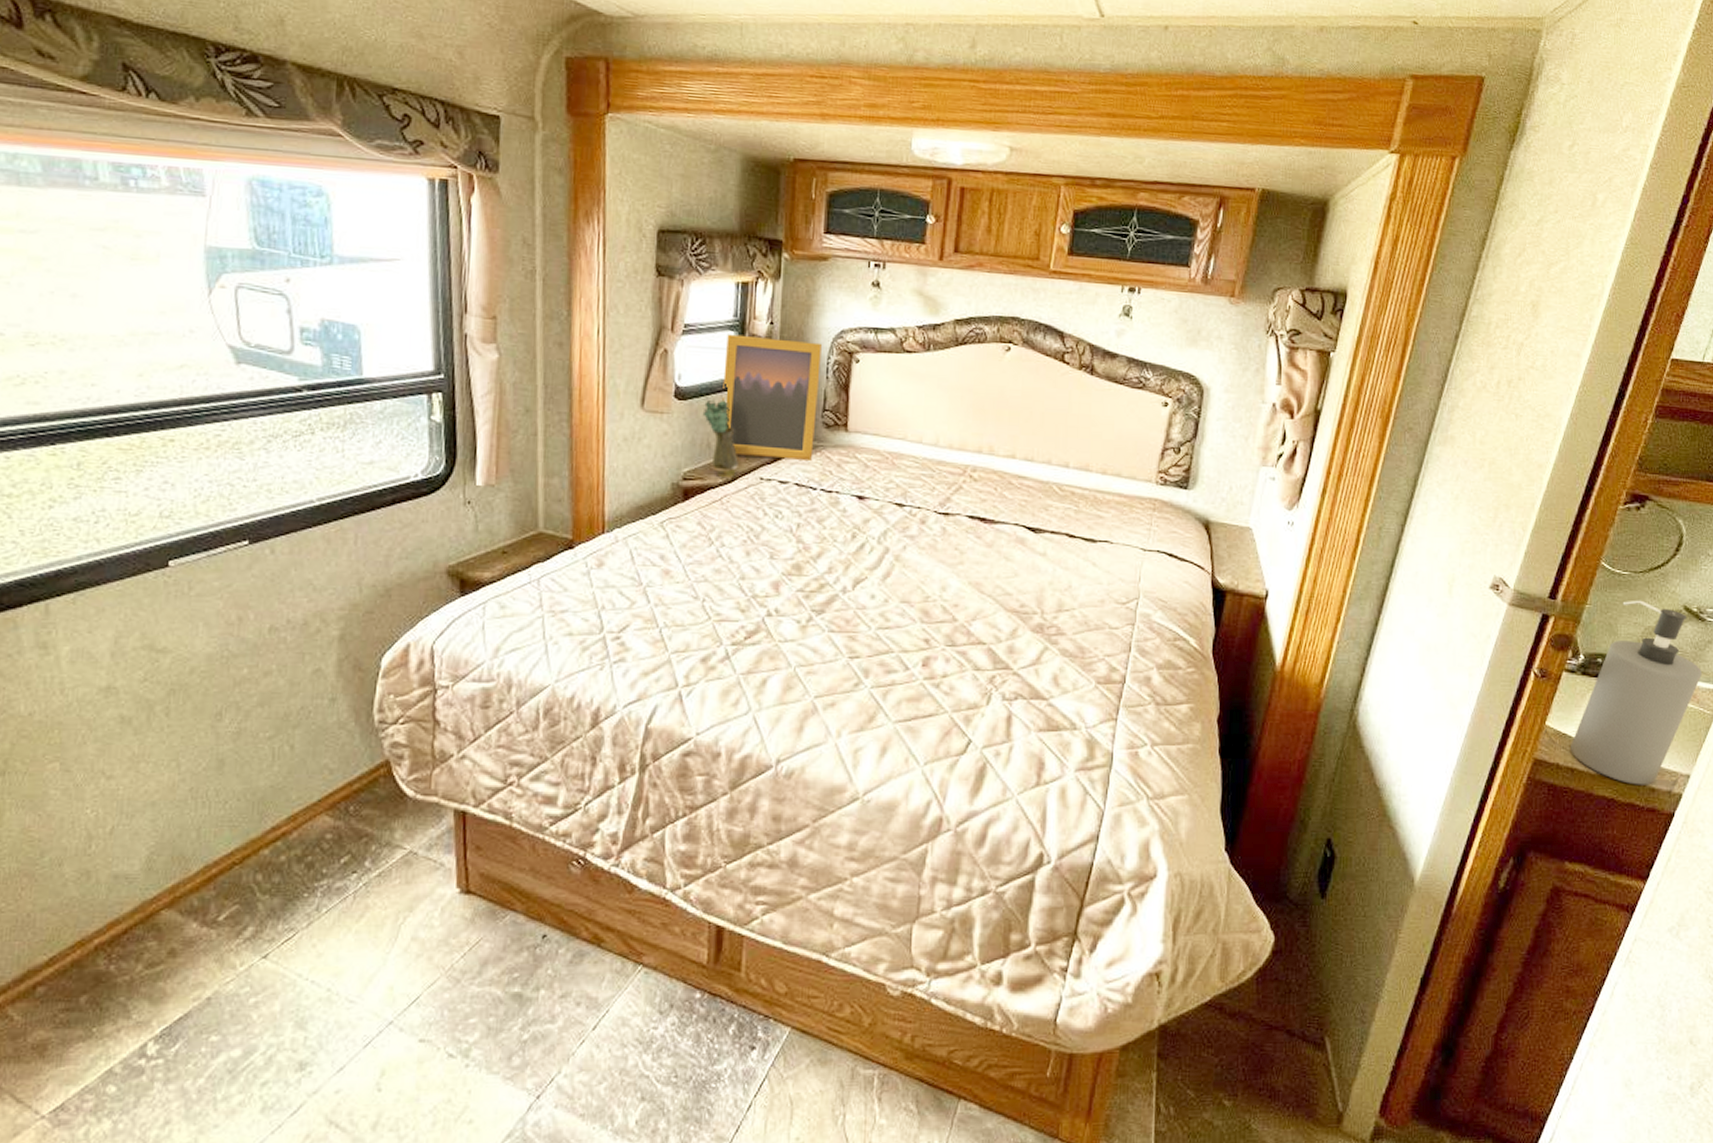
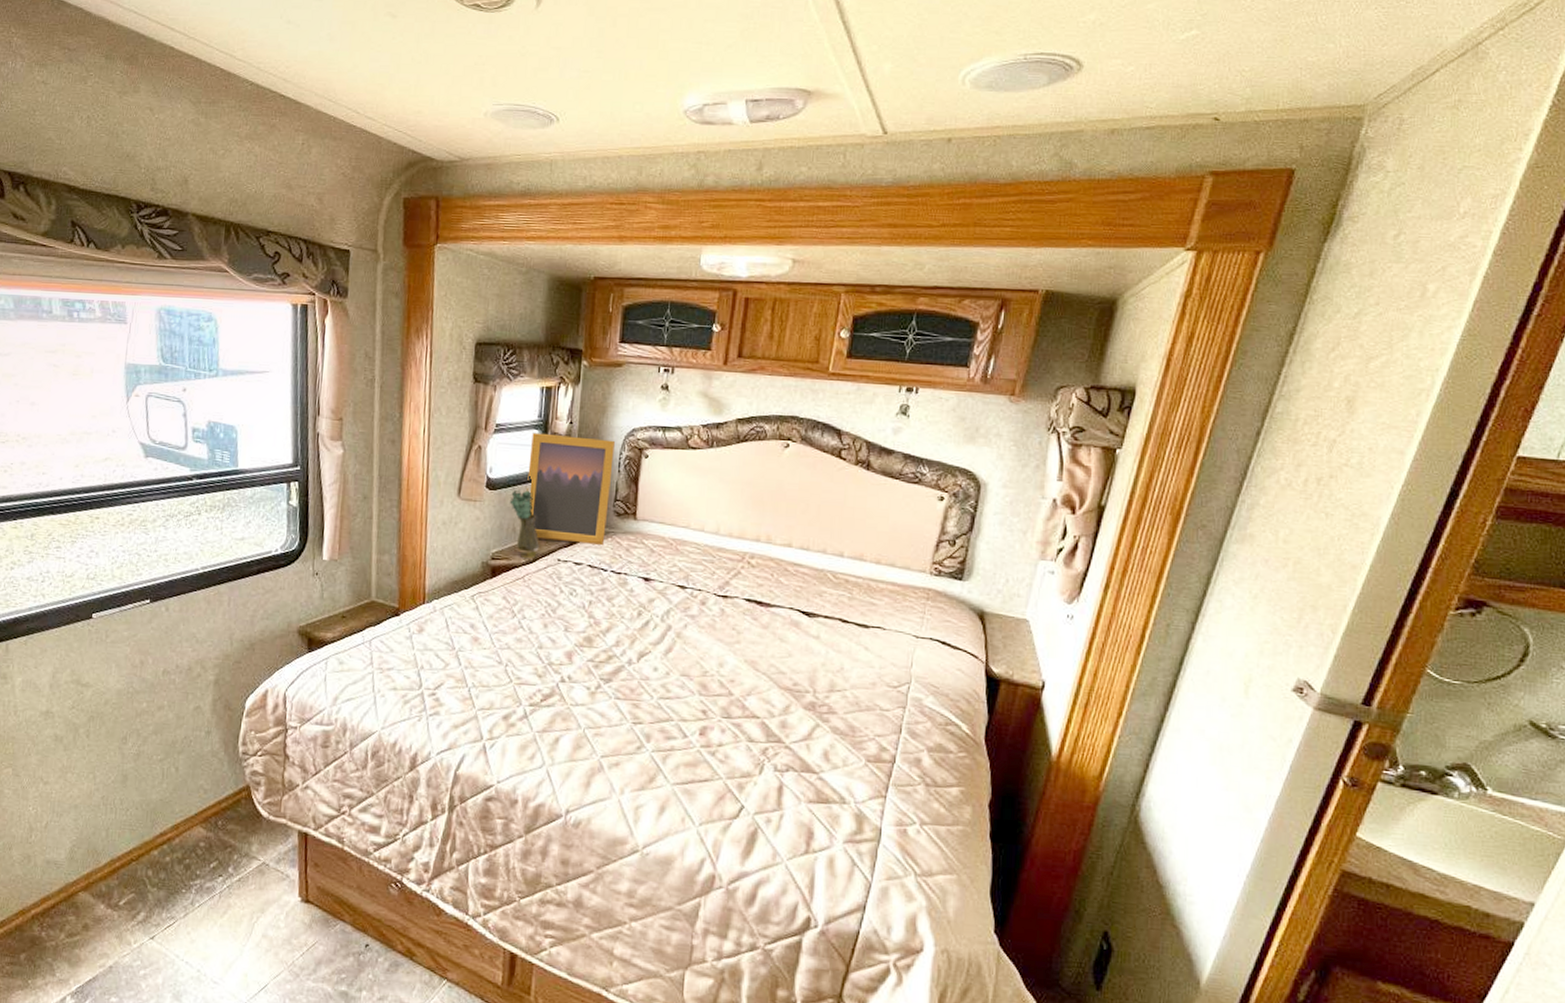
soap dispenser: present [1570,600,1702,785] -> none [1386,711,1551,910]

